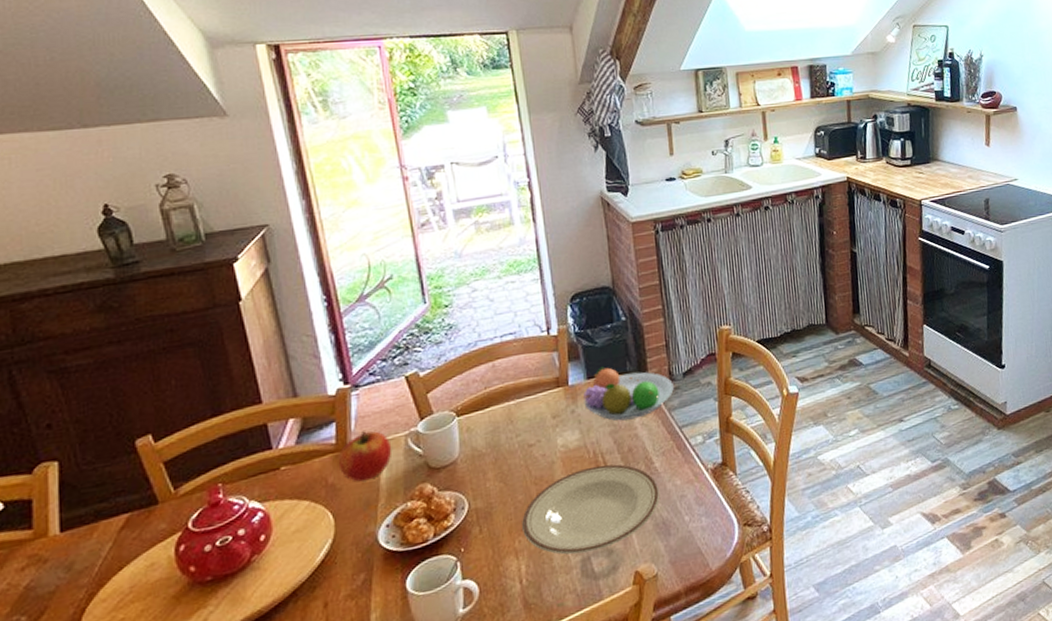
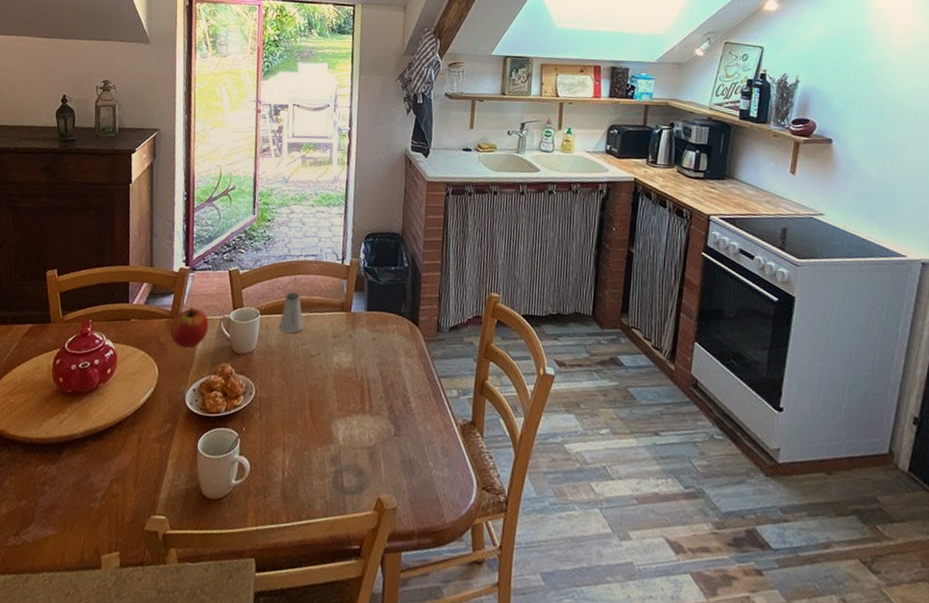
saltshaker: none [483,380,514,429] -> present [279,292,304,334]
plate: present [522,464,660,555] -> none [292,389,412,468]
fruit bowl: present [583,366,674,421] -> none [361,303,440,358]

